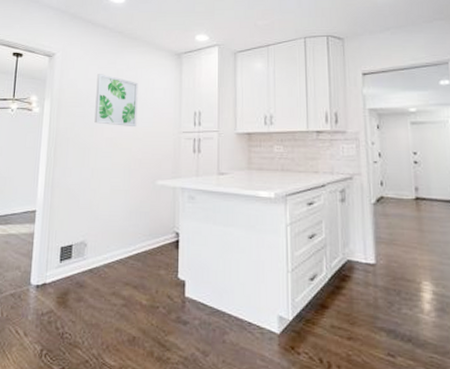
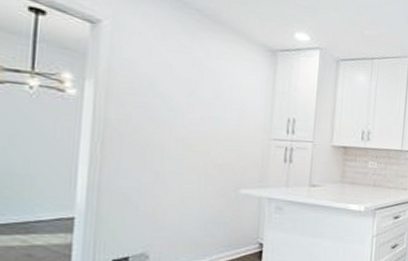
wall art: present [94,74,139,126] -> none [160,57,221,127]

